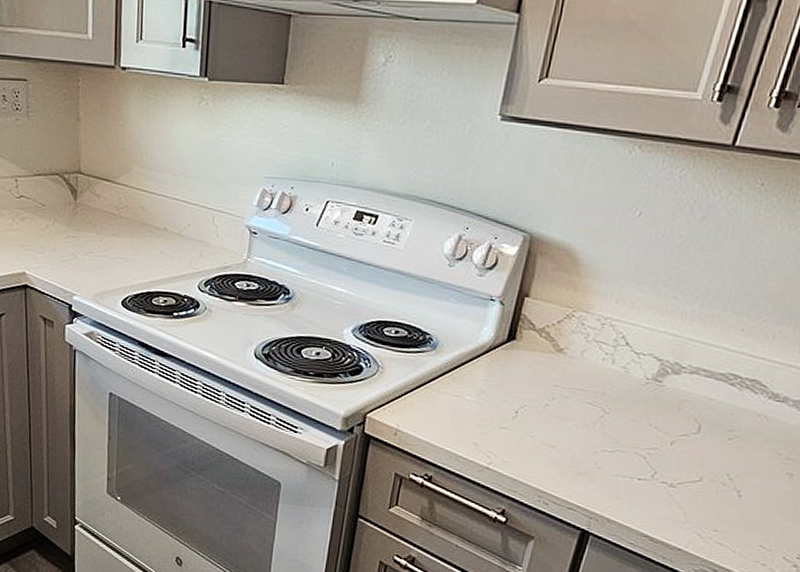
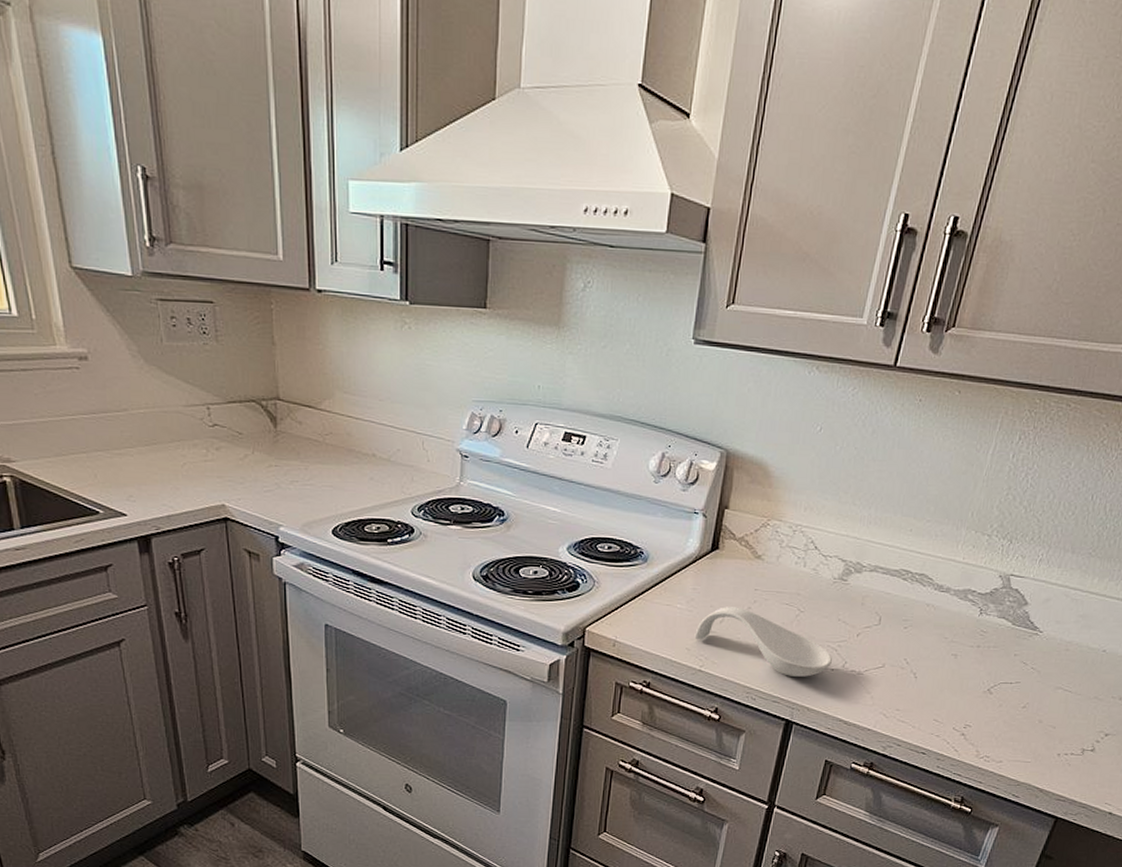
spoon rest: none [483,402,640,485] -> present [694,607,832,677]

